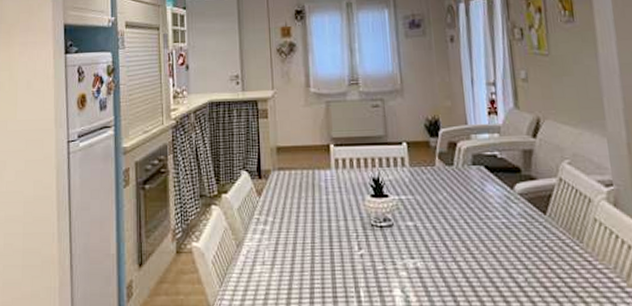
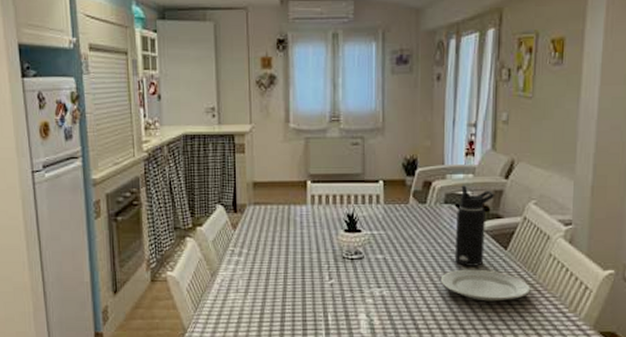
plate: none [478,236,580,274] -> present [440,269,531,302]
water bottle: none [486,145,525,234] -> present [454,185,495,266]

